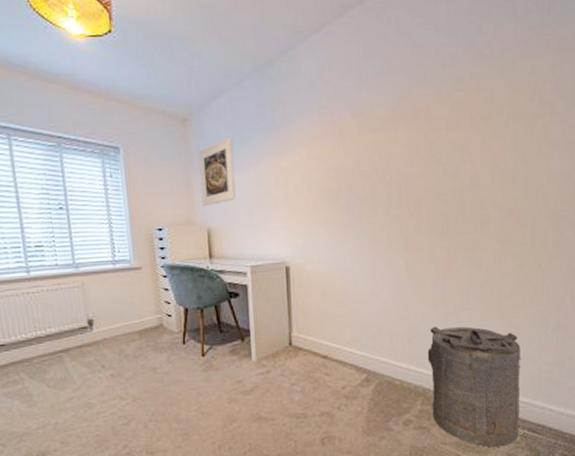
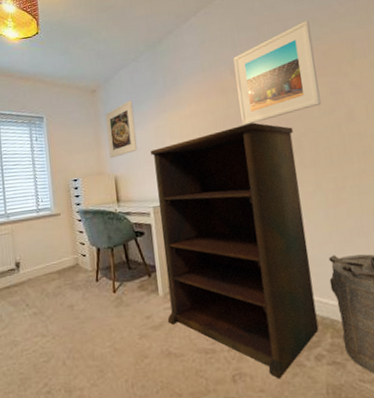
shelving unit: none [251,178,413,442] -> present [151,122,319,379]
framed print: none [356,58,448,180] -> present [233,20,321,125]

